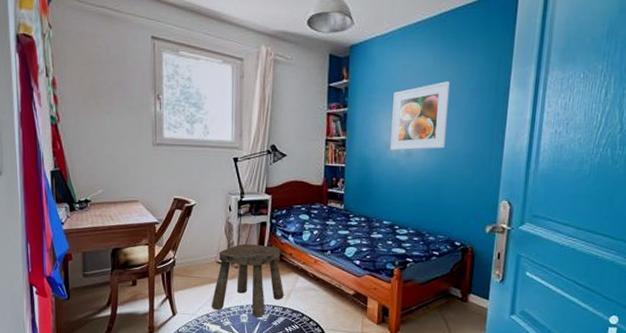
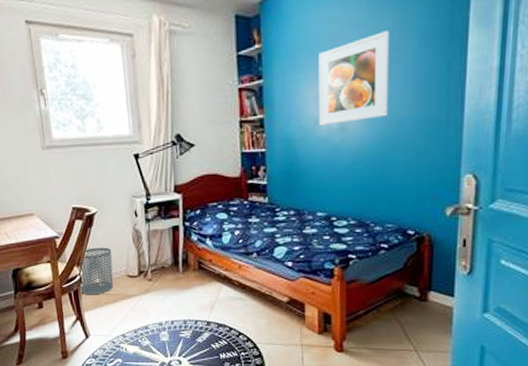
waste bin: none [173,235,204,277] -> present [79,247,114,295]
stool: present [211,243,284,317] -> none [126,252,207,334]

